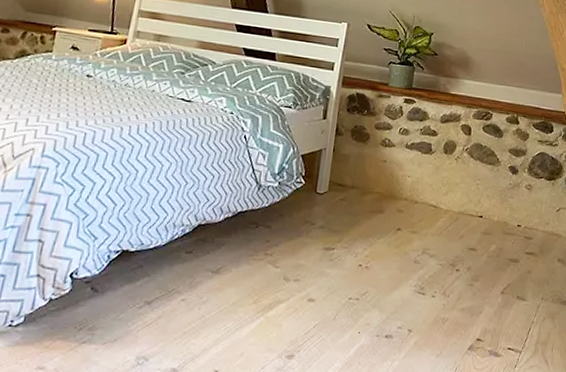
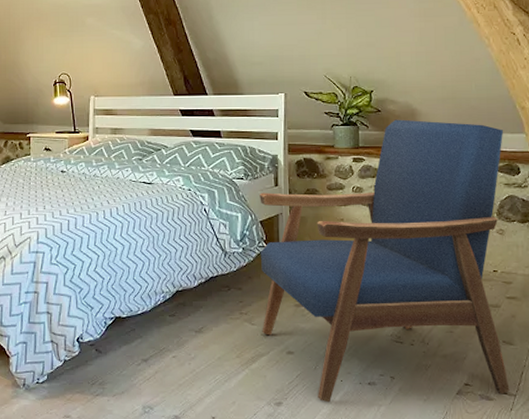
armchair: none [285,65,545,356] -> present [260,119,510,403]

